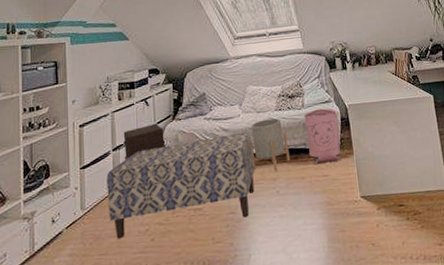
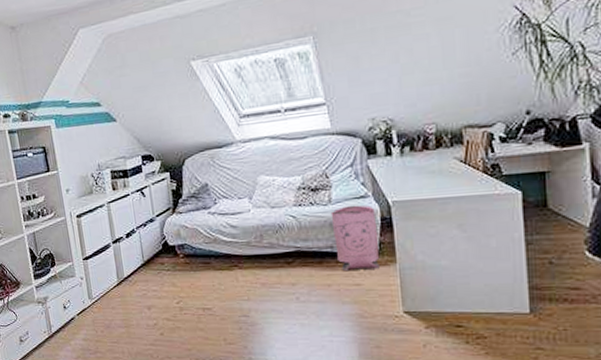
bench: present [107,133,255,239] -> none [109,230,270,330]
nightstand: present [123,124,165,160] -> none [121,217,167,254]
planter: present [250,118,290,171] -> none [263,215,312,276]

